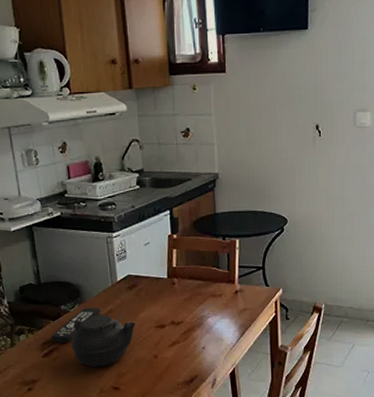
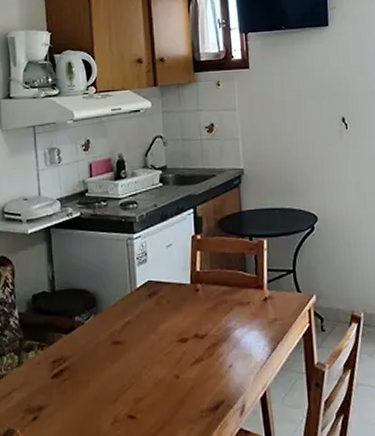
remote control: present [50,307,101,343] -> none [62,318,118,361]
teapot: present [71,312,136,368] -> none [84,324,156,391]

